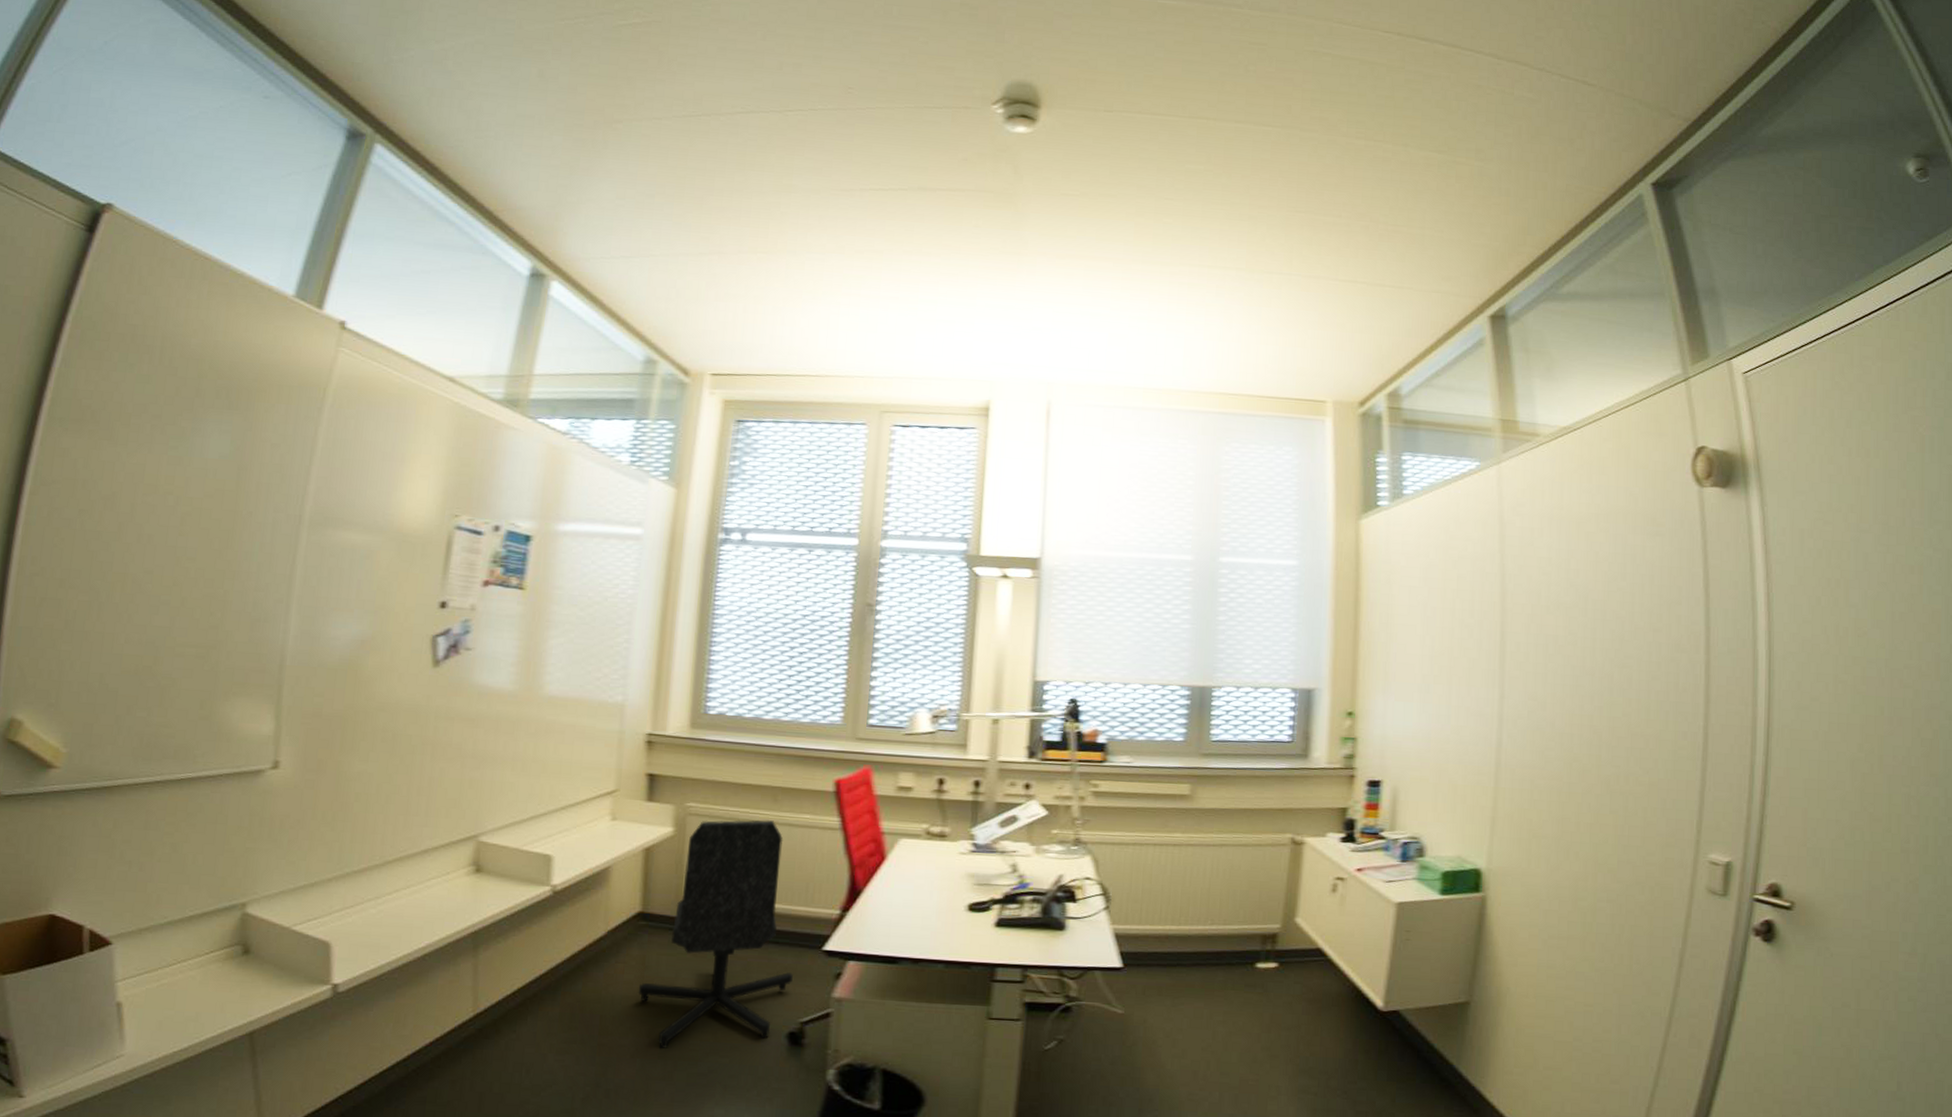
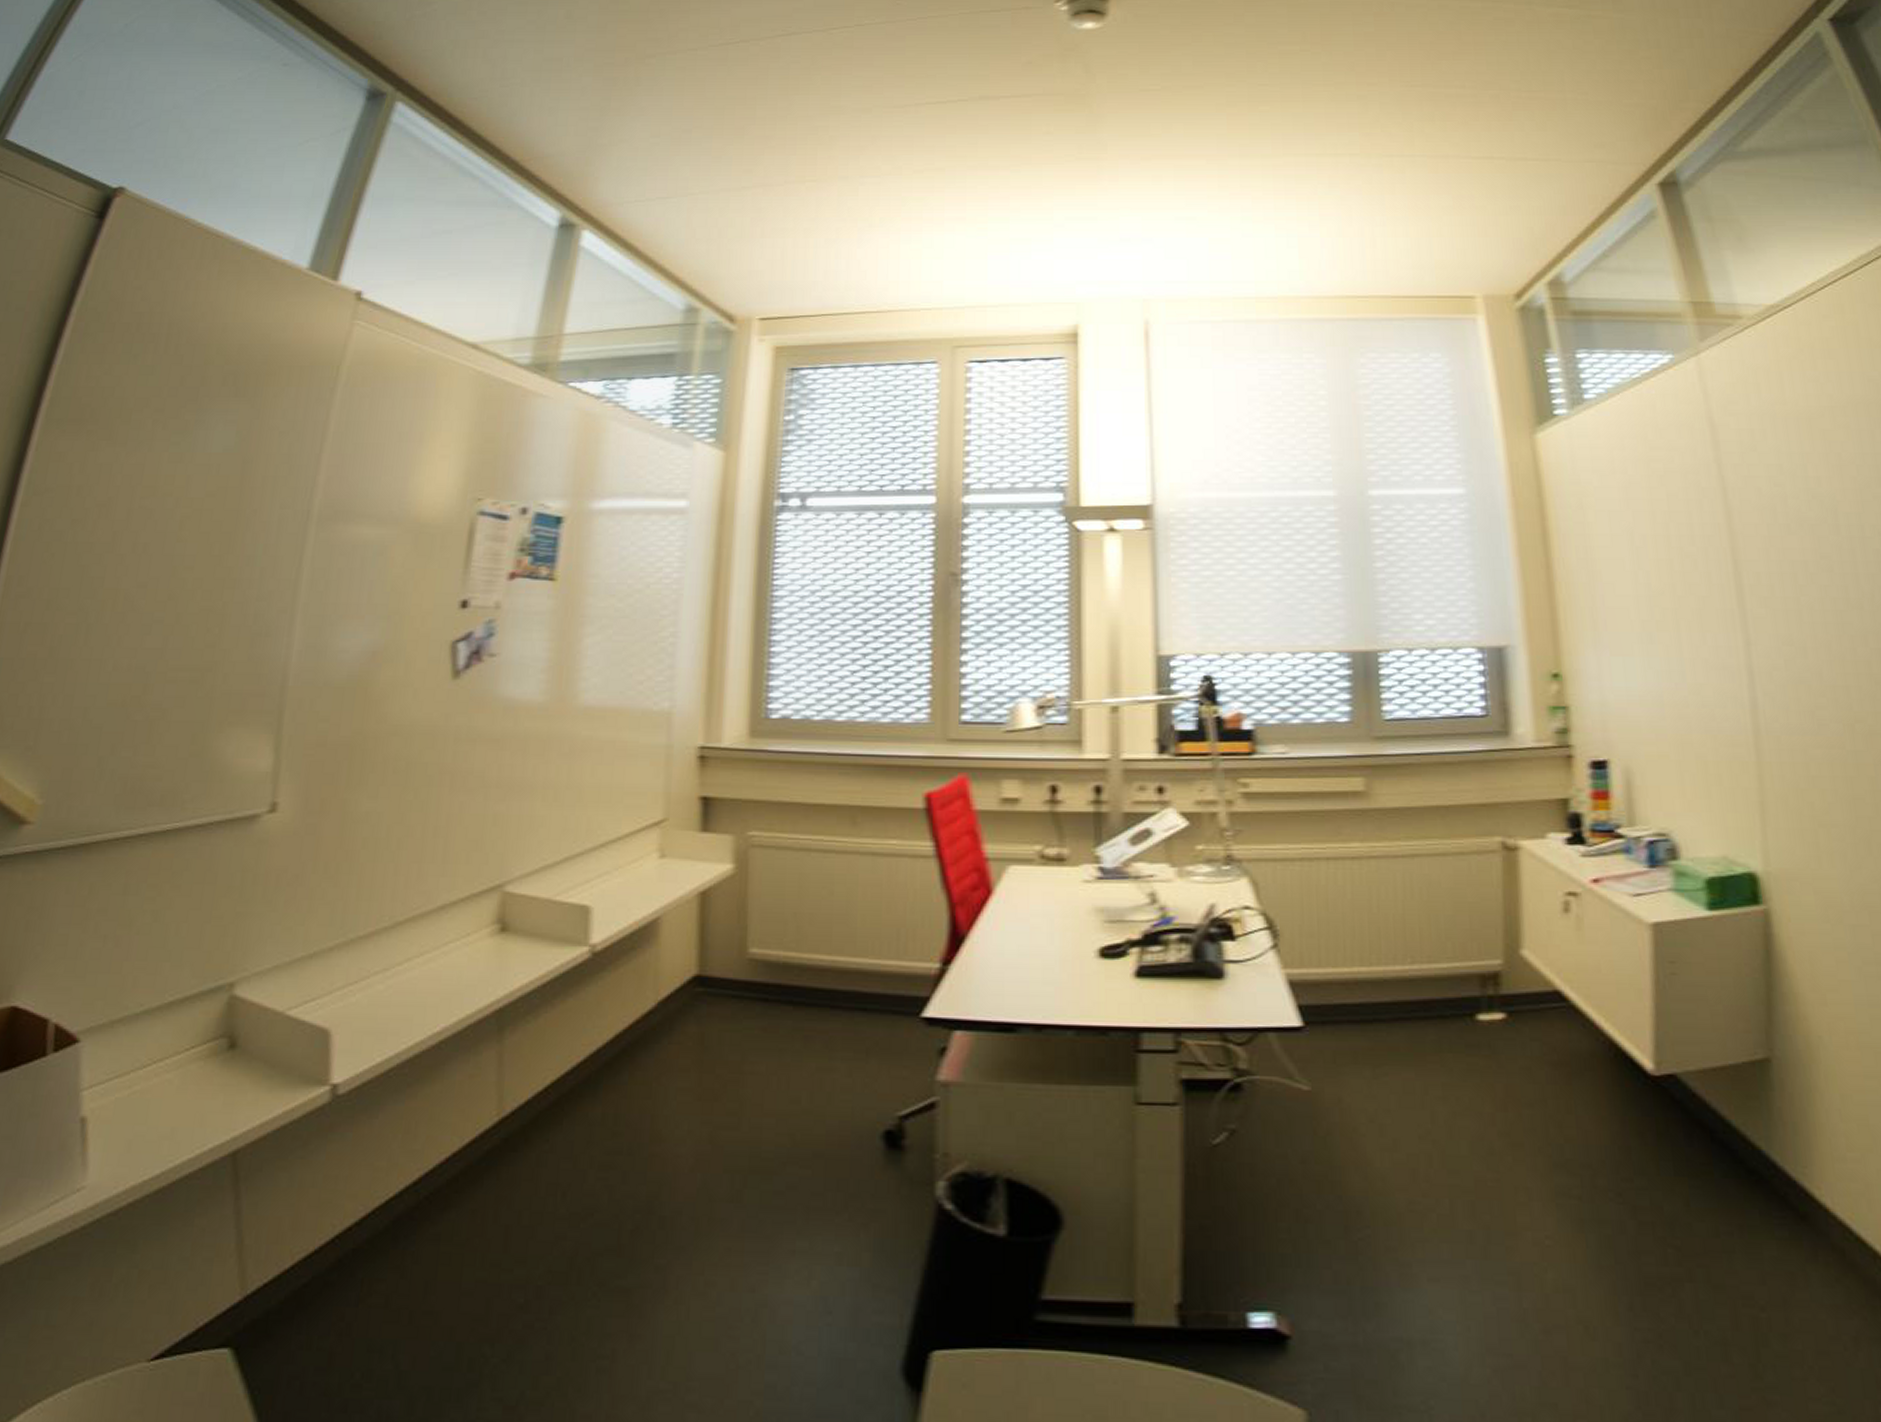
chair: present [638,819,793,1050] -> none [696,849,886,1160]

